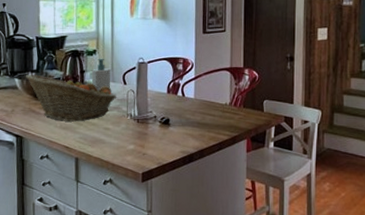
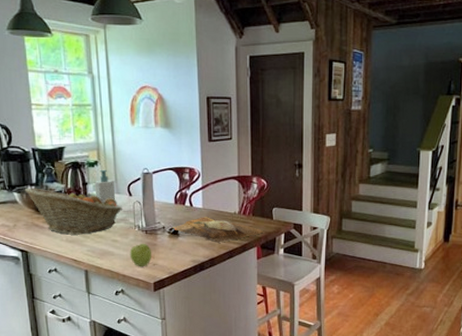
apple: none [120,132,143,156] -> present [129,243,152,266]
cutting board: none [164,106,255,134] -> present [172,216,264,243]

